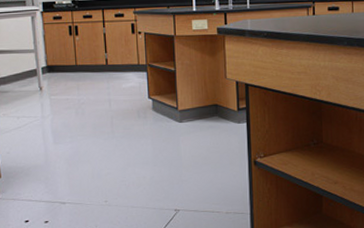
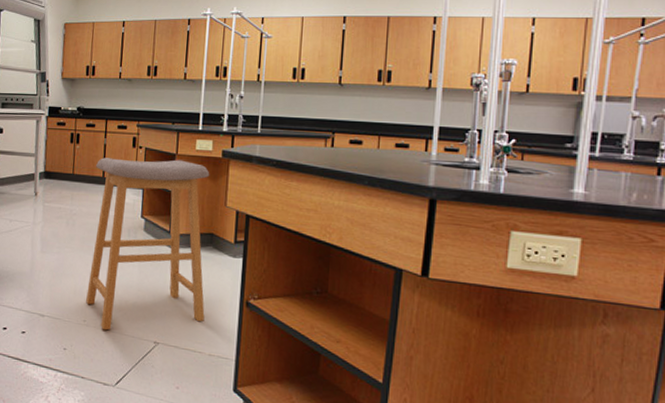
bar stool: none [98,40,218,207] -> present [86,157,210,331]

